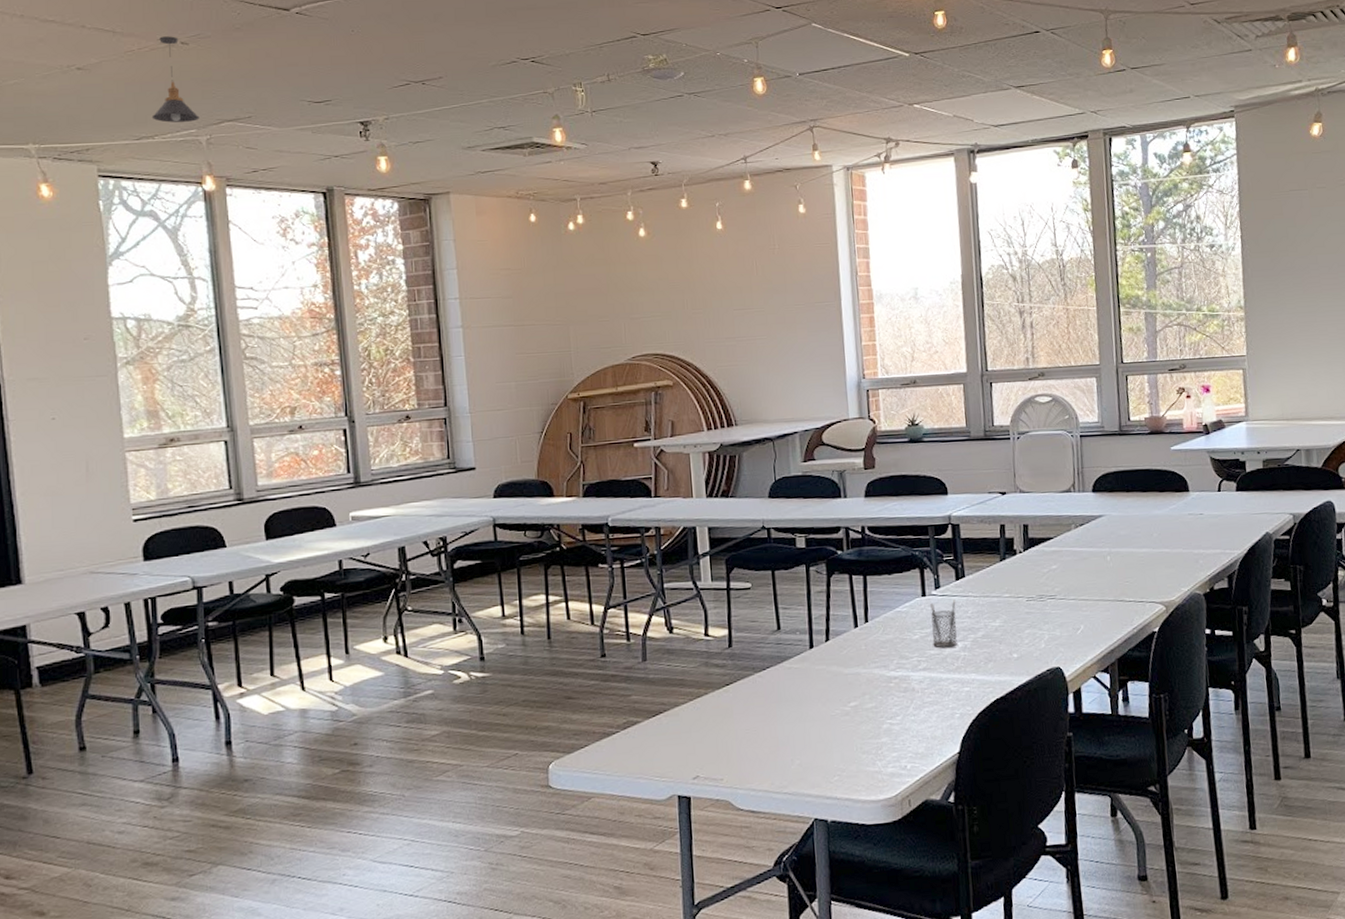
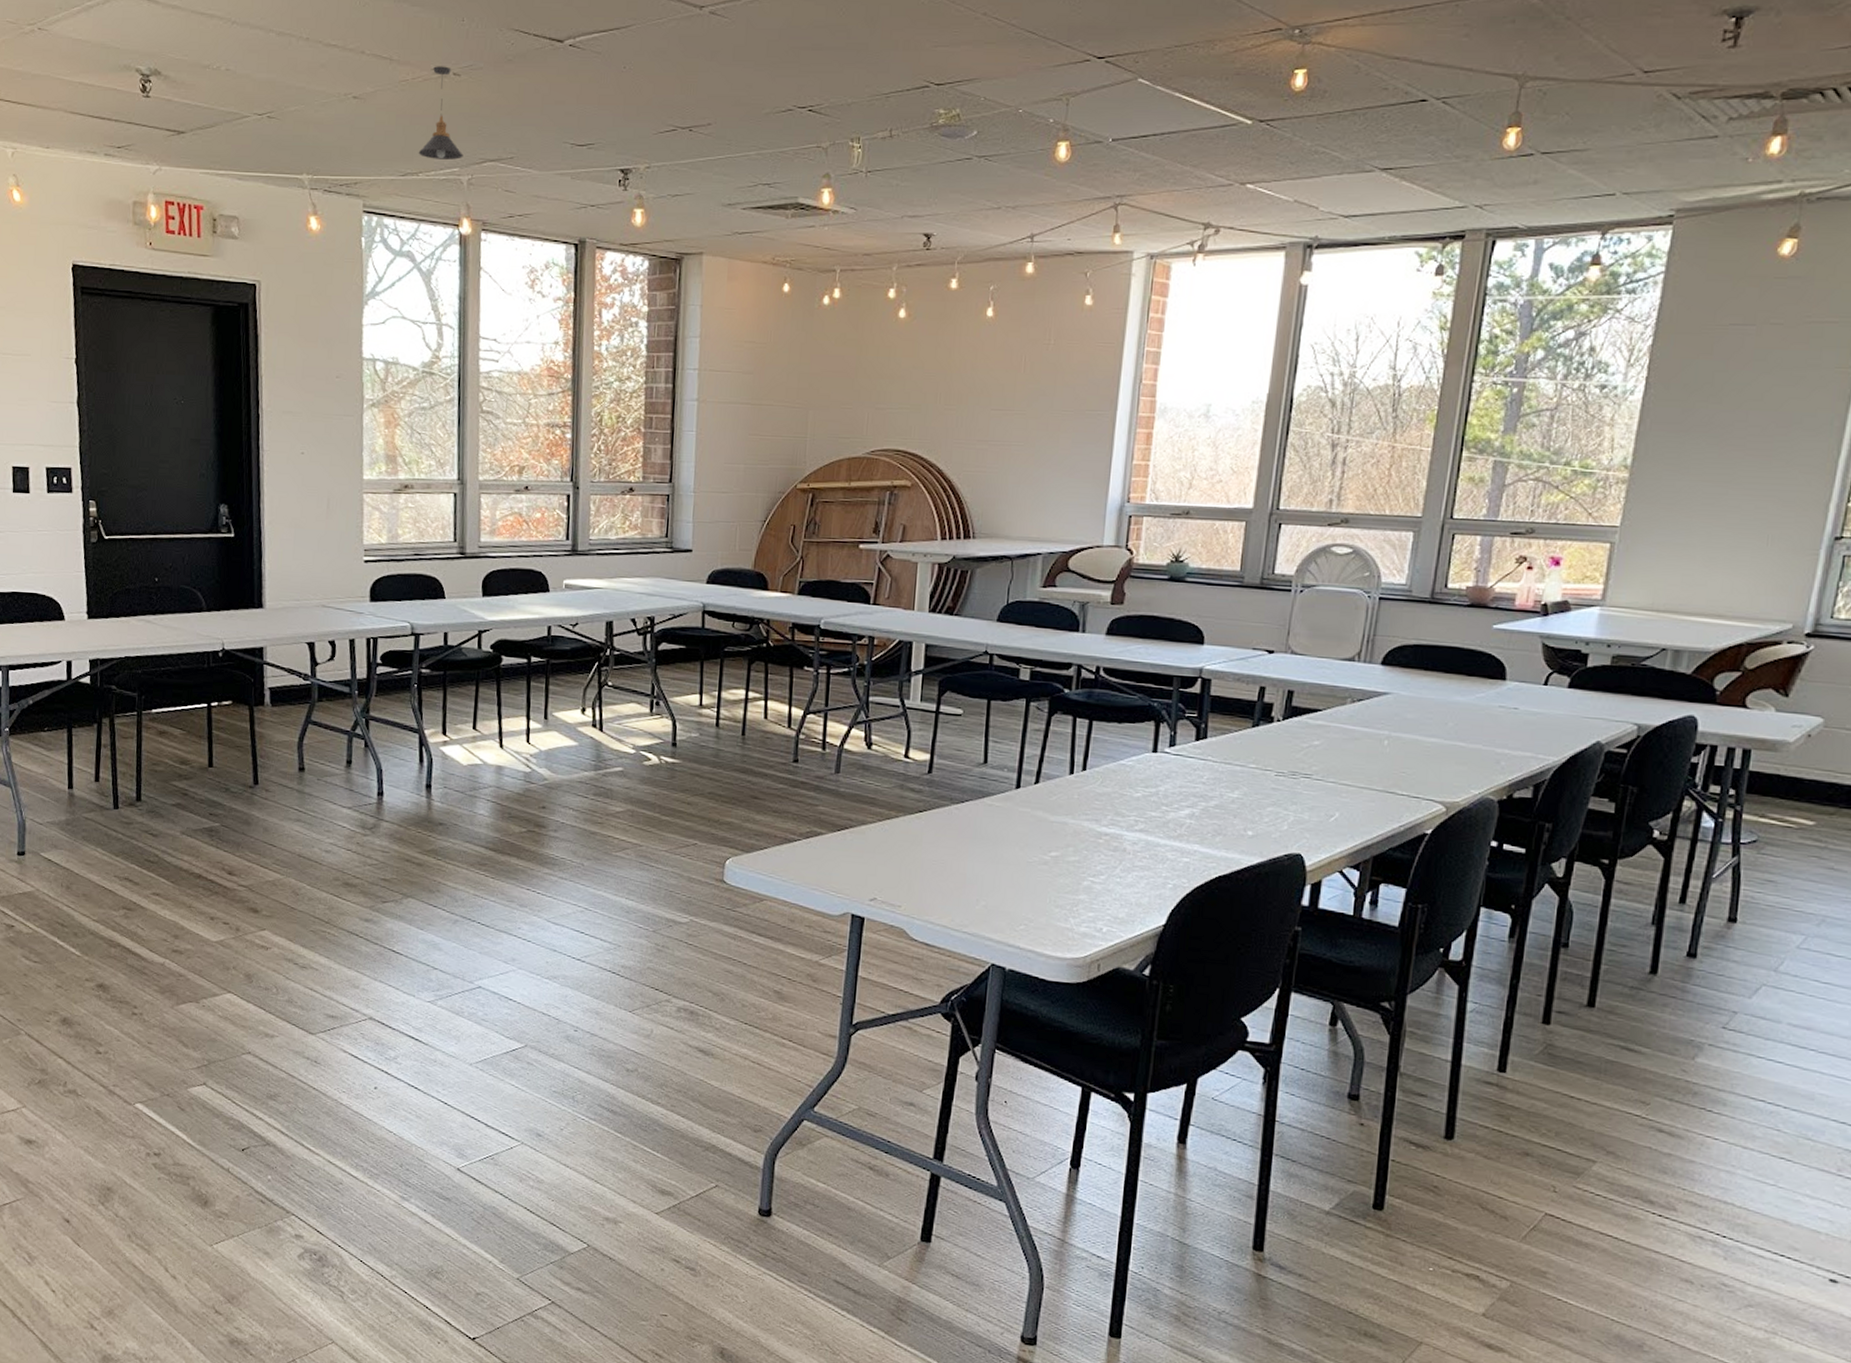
pencil holder: present [930,599,958,648] -> none [1155,760,1191,813]

